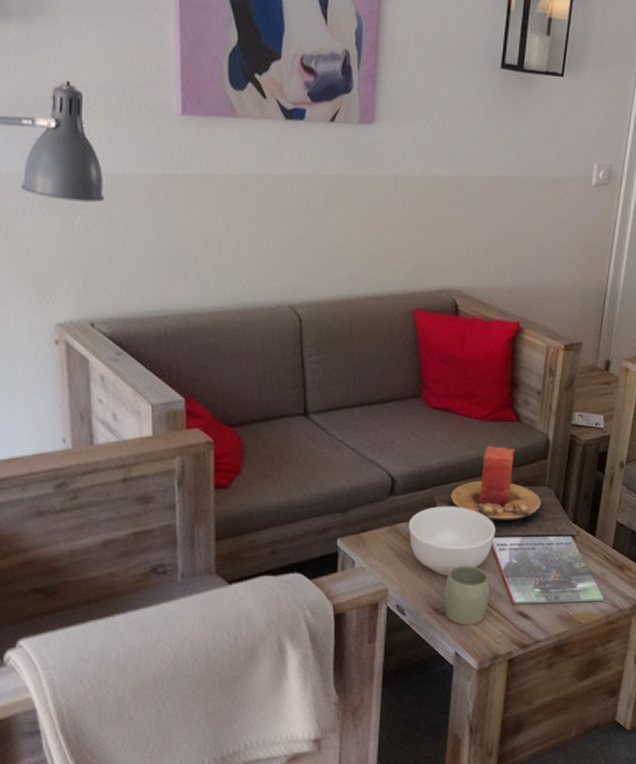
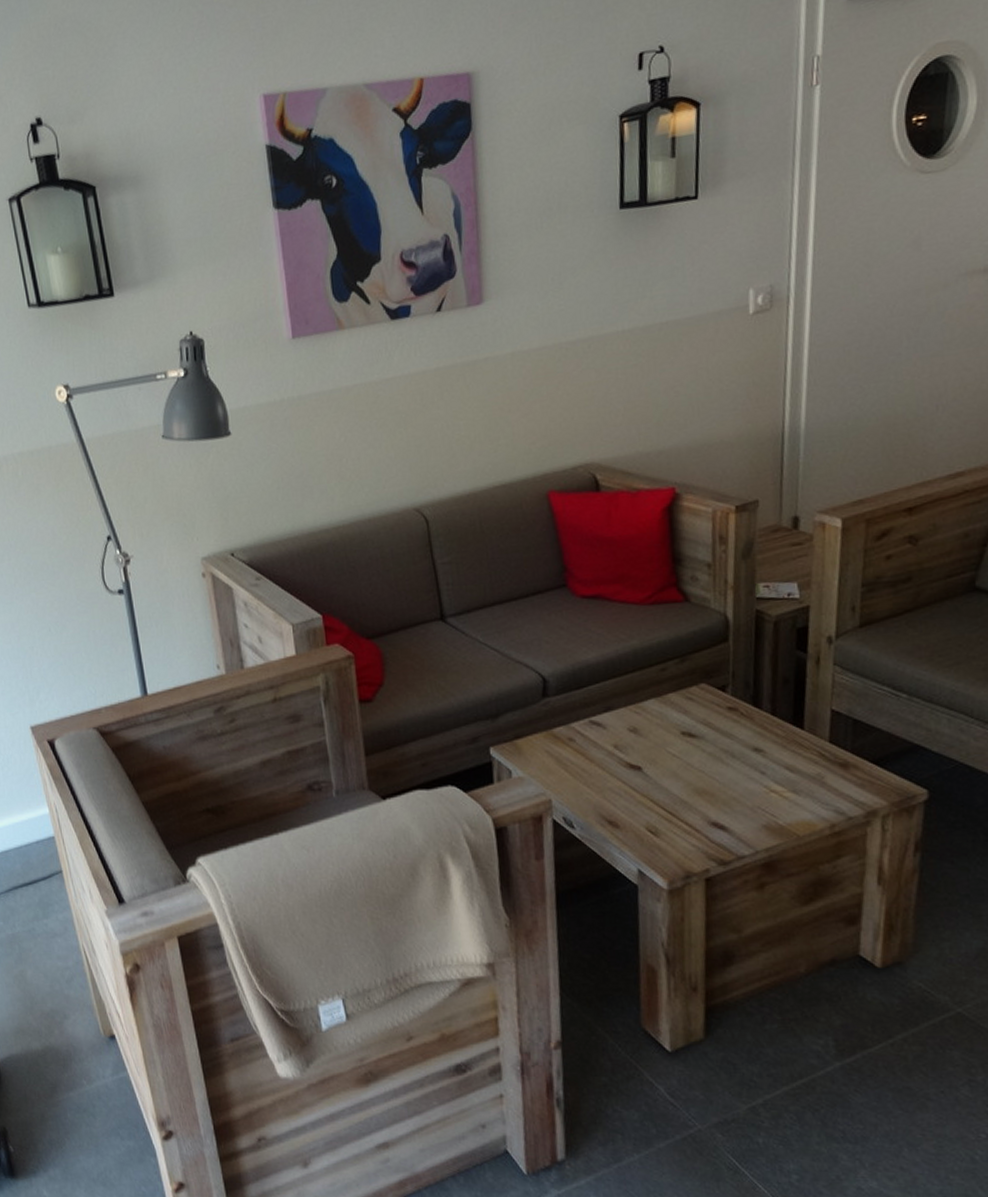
bowl: present [408,506,496,576] -> none [567,704,673,783]
candle: present [430,445,577,537] -> none [588,631,778,737]
mug: present [444,566,490,625] -> none [617,771,674,839]
magazine: present [491,536,604,605] -> none [668,731,825,814]

